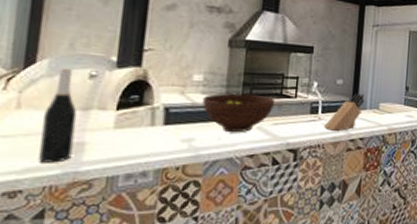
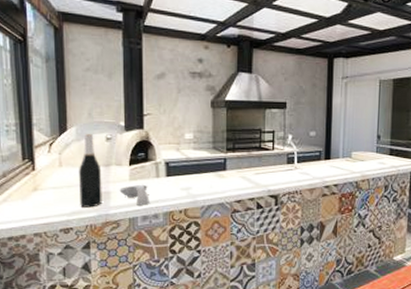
spoon rest: none [98,133,138,161] -> present [119,184,150,205]
fruit bowl: present [202,93,275,132] -> none [195,148,254,181]
knife block: present [324,93,365,131] -> none [300,143,337,178]

